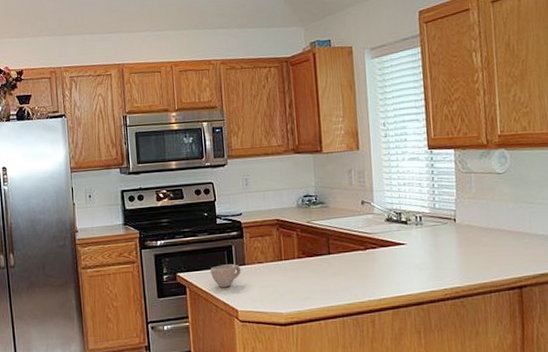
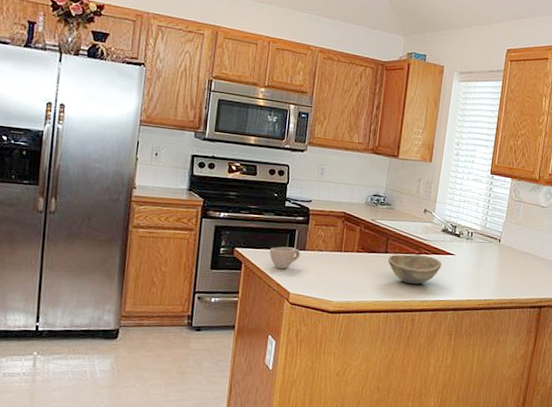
bowl: none [332,250,393,283] -> present [387,254,442,284]

